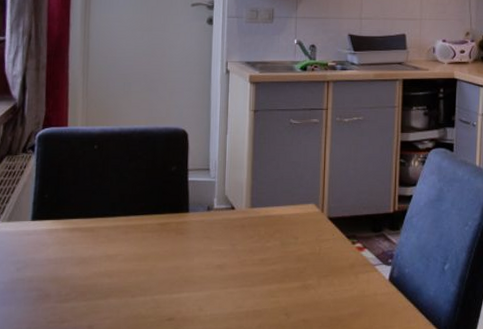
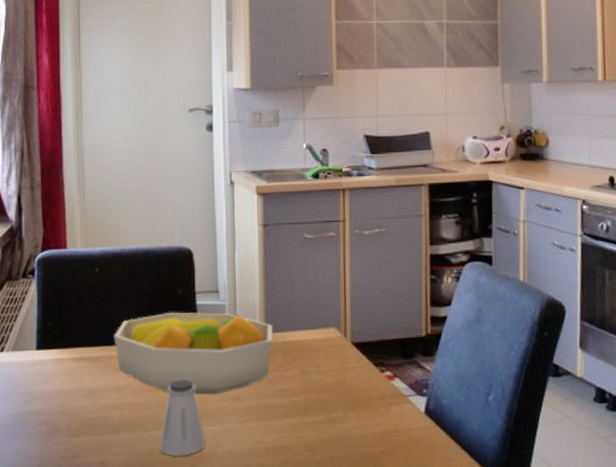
fruit bowl: none [108,187,258,263] -> present [114,312,273,395]
saltshaker: none [145,249,190,320] -> present [159,379,206,456]

